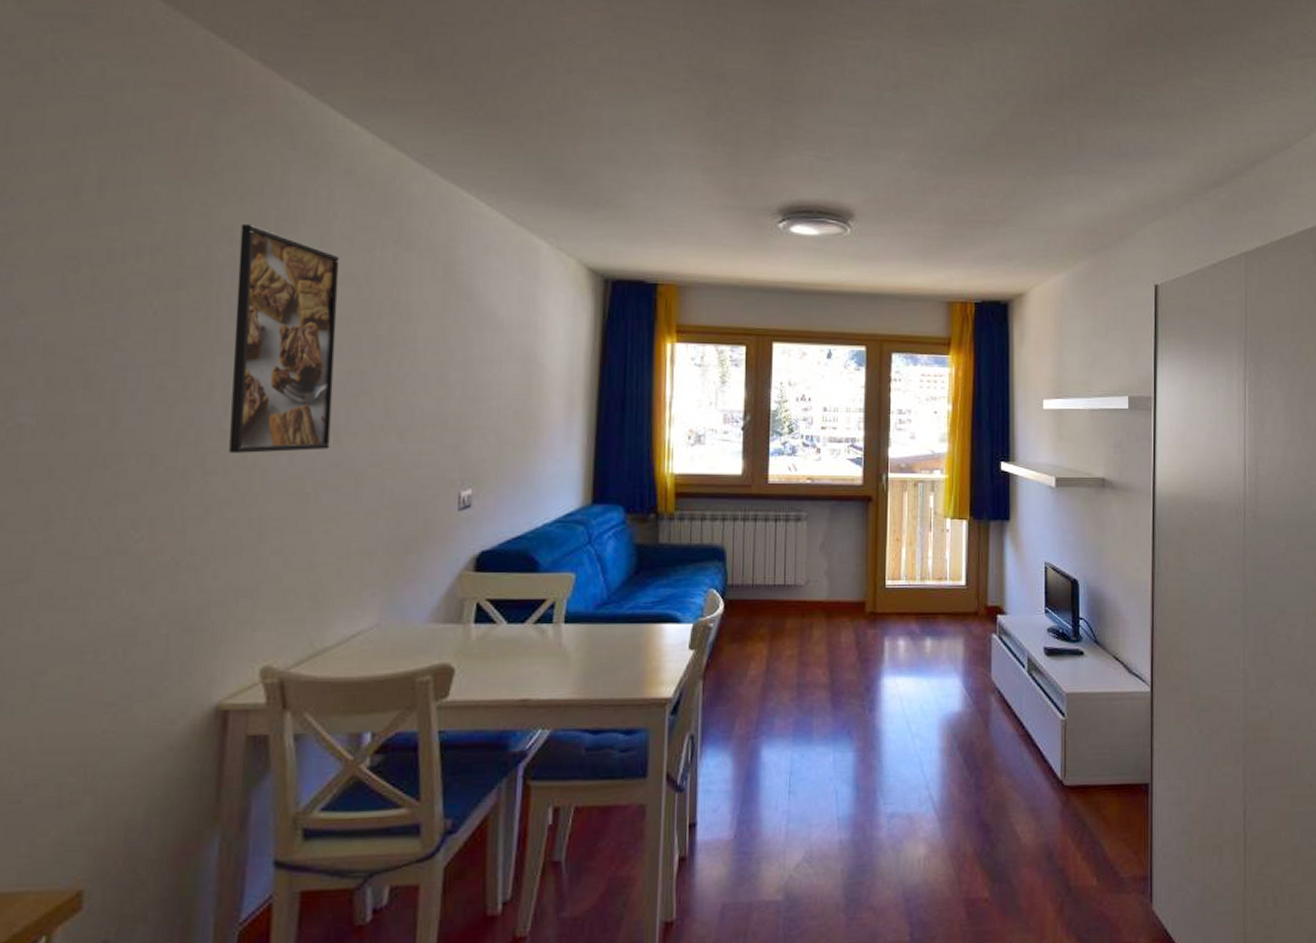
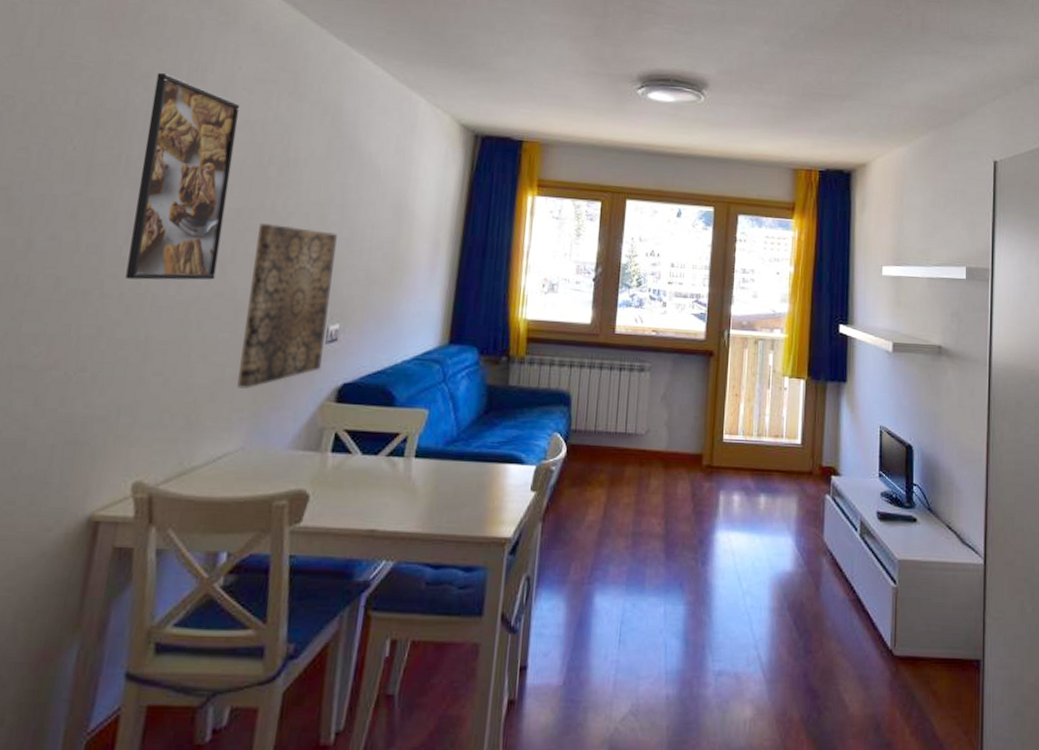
wall art: none [365,384,461,563] -> present [237,222,337,389]

